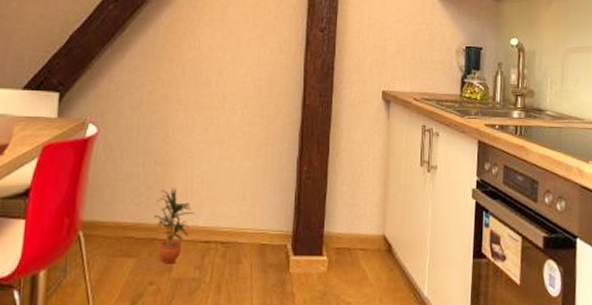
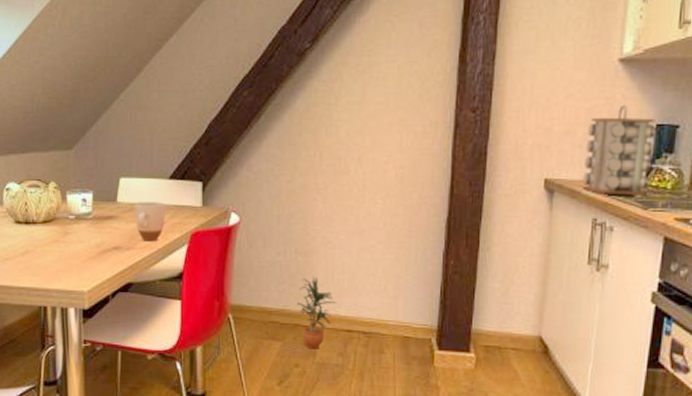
spice rack: none [412,29,466,106] -> present [582,104,656,196]

